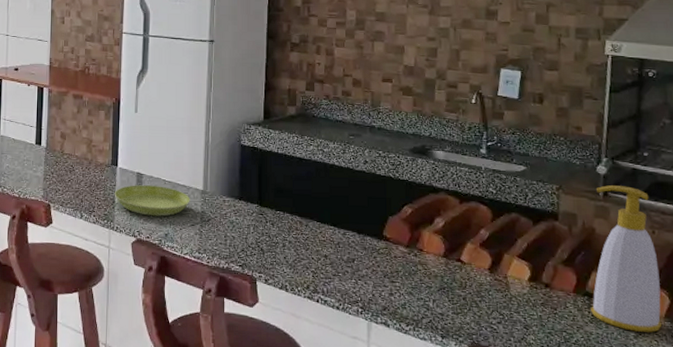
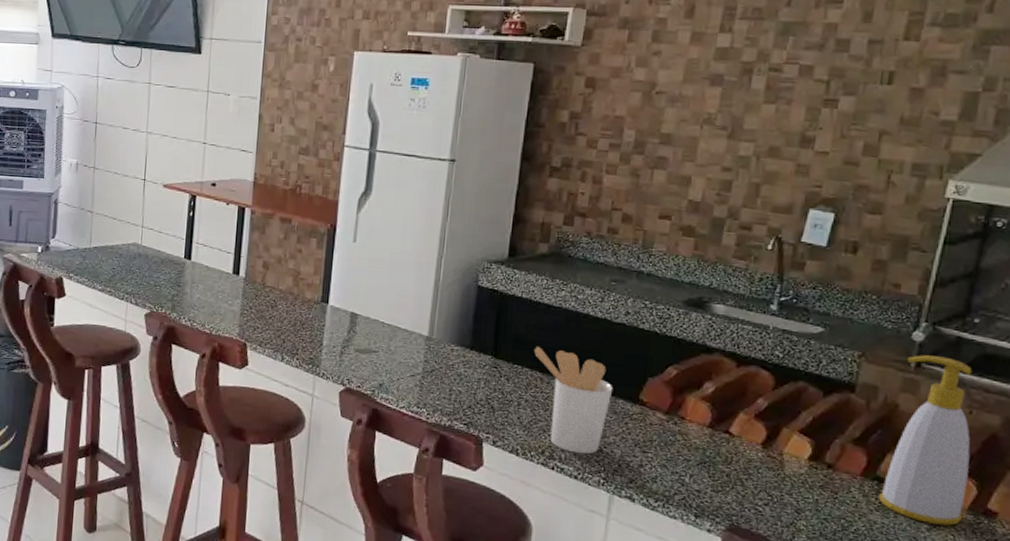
saucer: present [114,185,190,217] -> none [322,326,412,364]
utensil holder: none [293,194,361,287] -> present [535,346,613,455]

